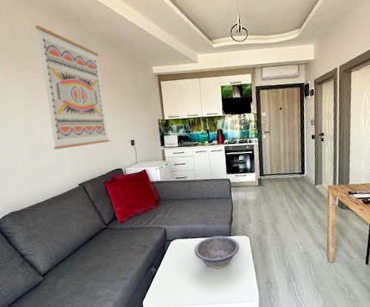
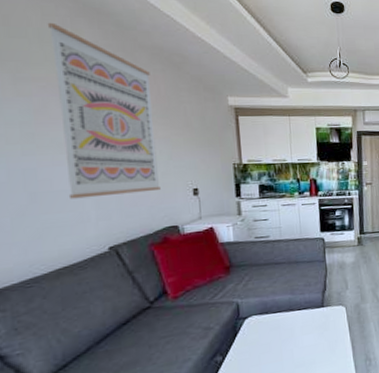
decorative bowl: present [194,235,240,270] -> none [276,307,334,350]

